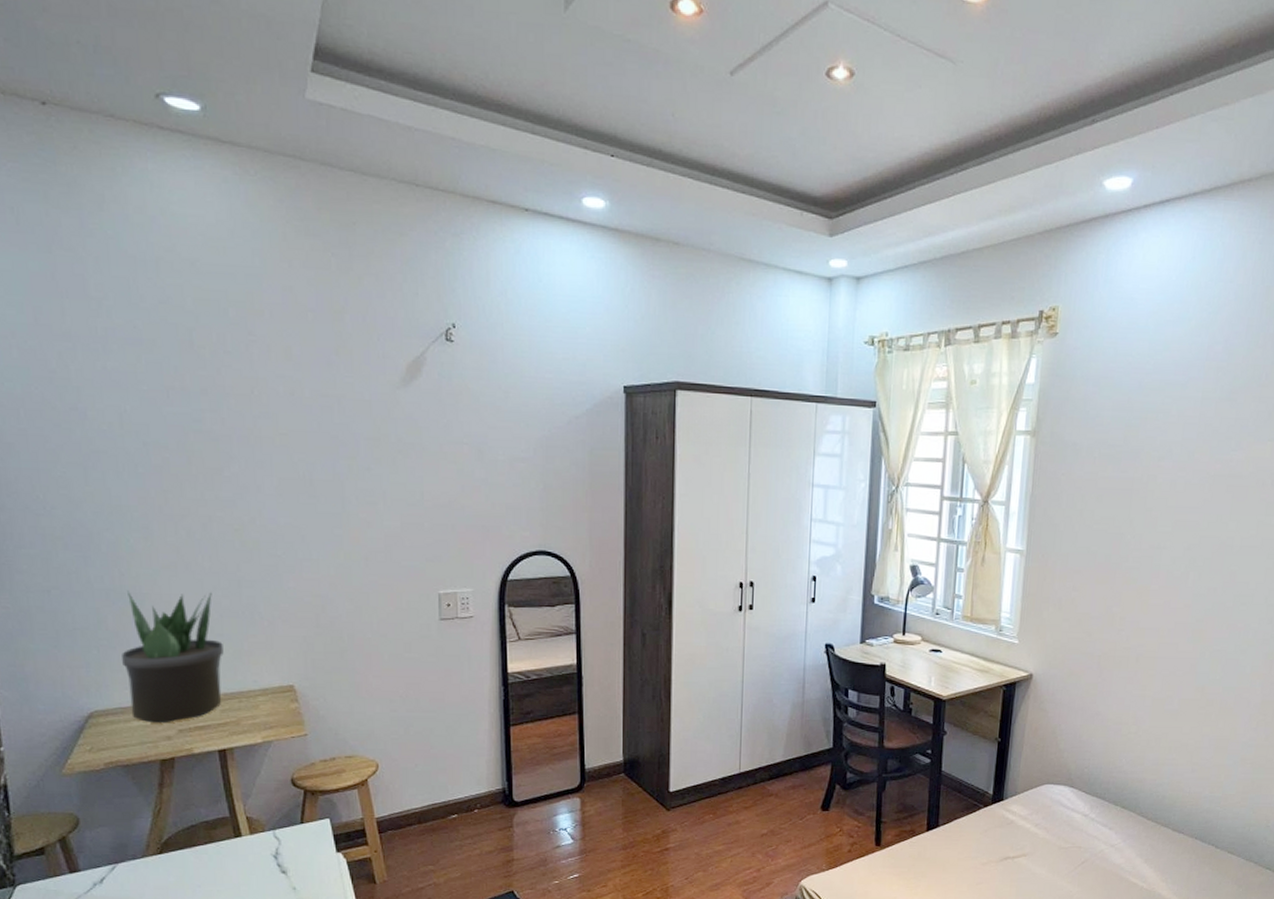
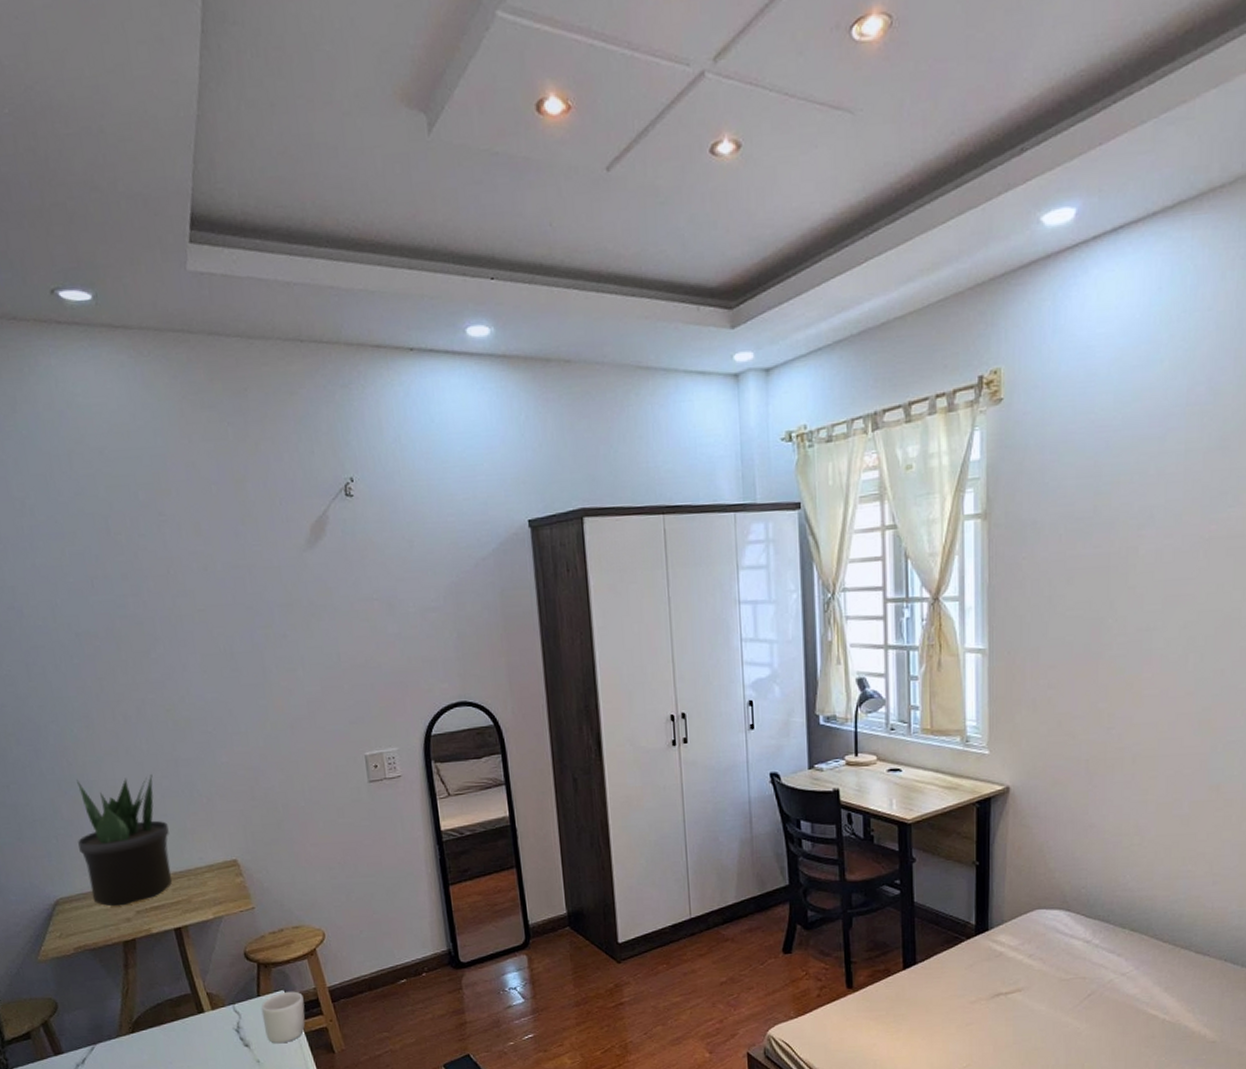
cup: none [303,820,350,872] -> present [261,991,306,1044]

